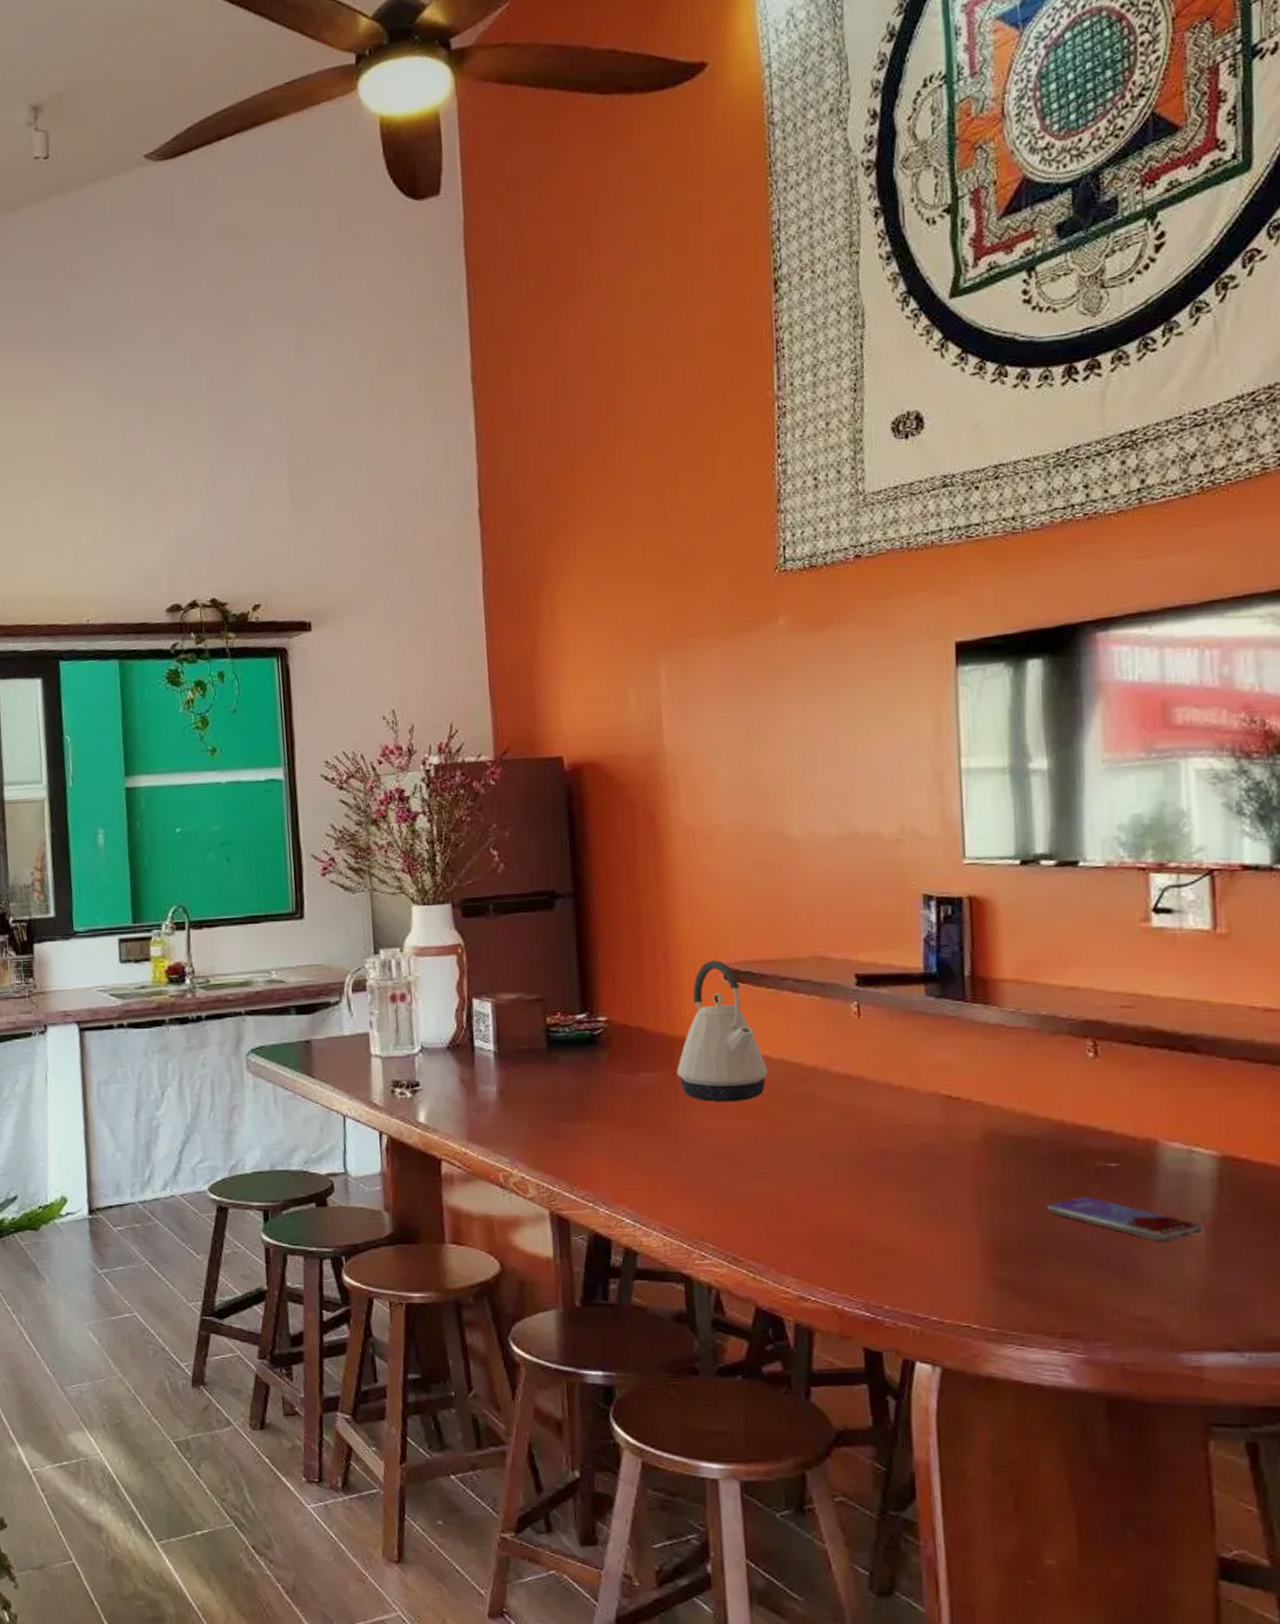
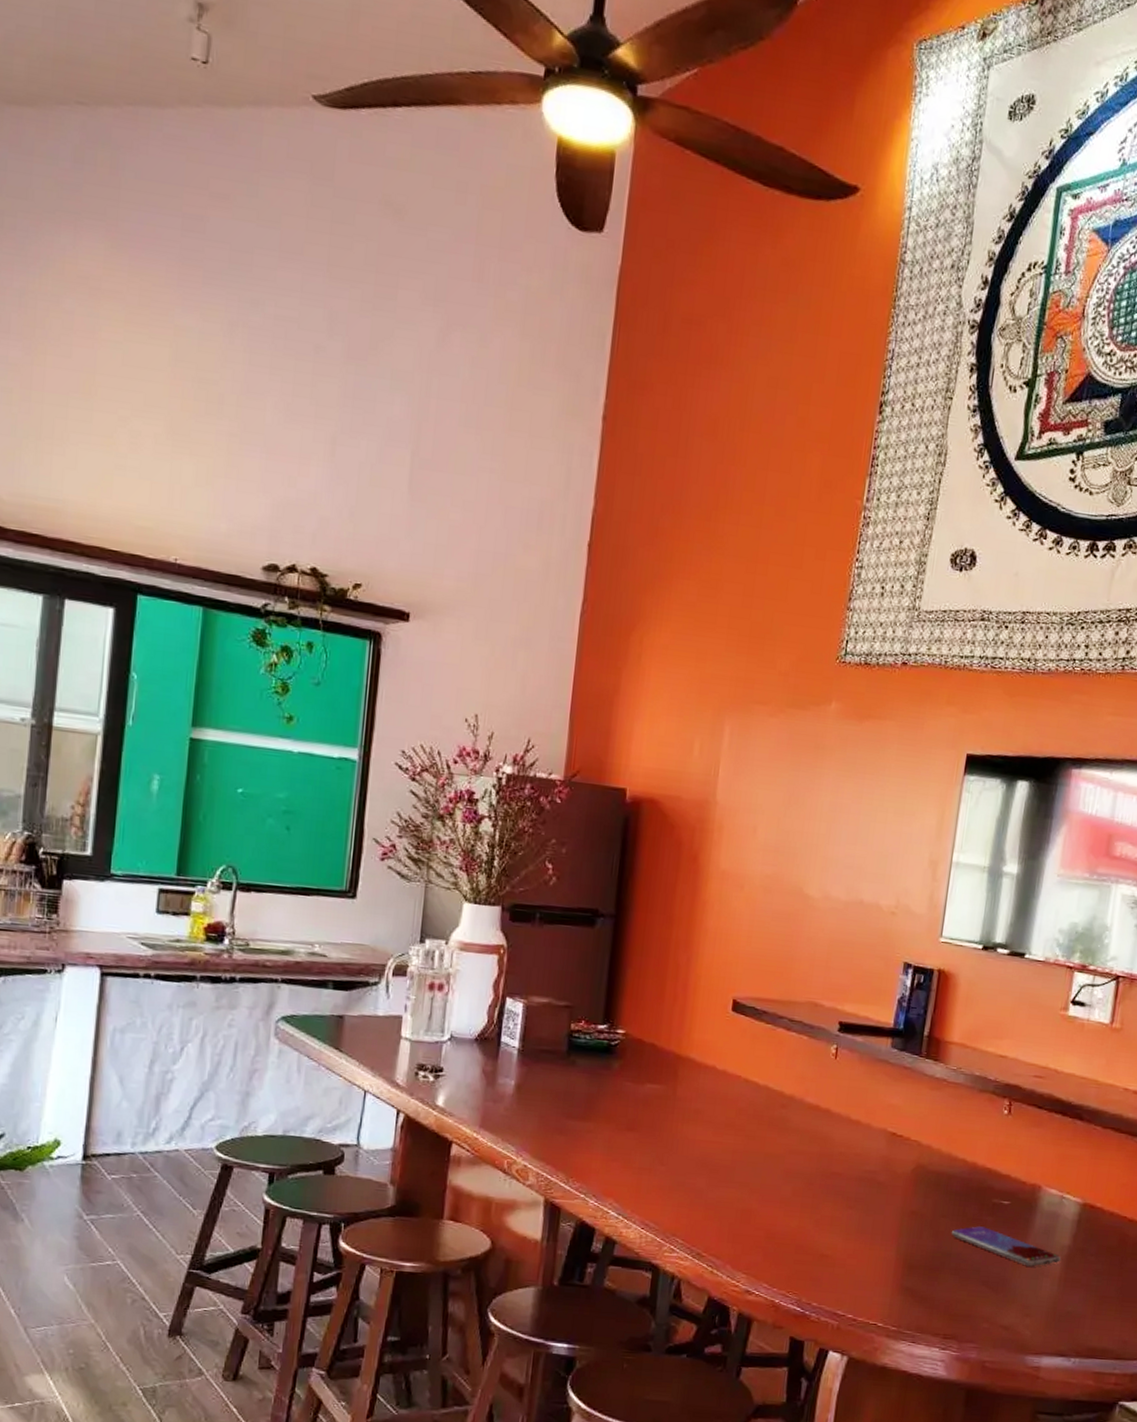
kettle: present [676,960,768,1101] -> none [677,993,754,1119]

